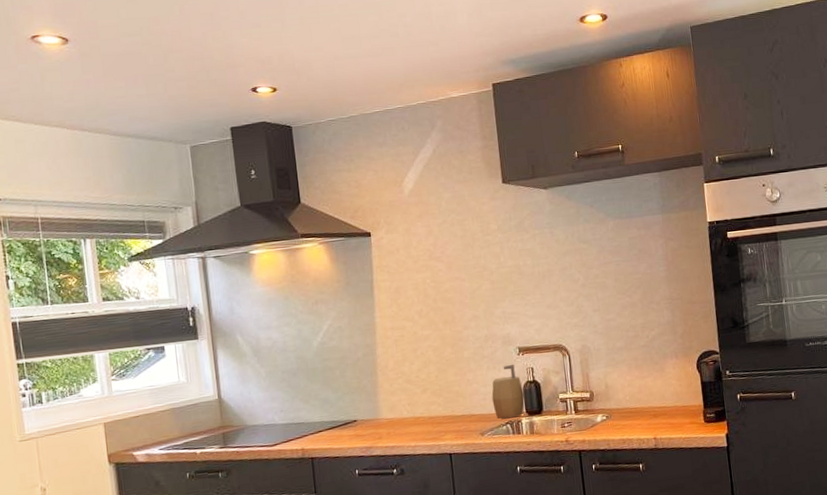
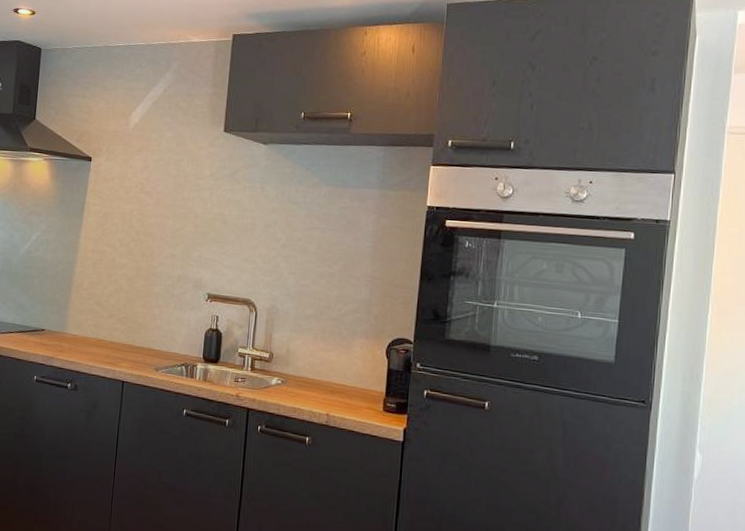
soap dispenser: present [491,364,525,419] -> none [172,308,205,361]

